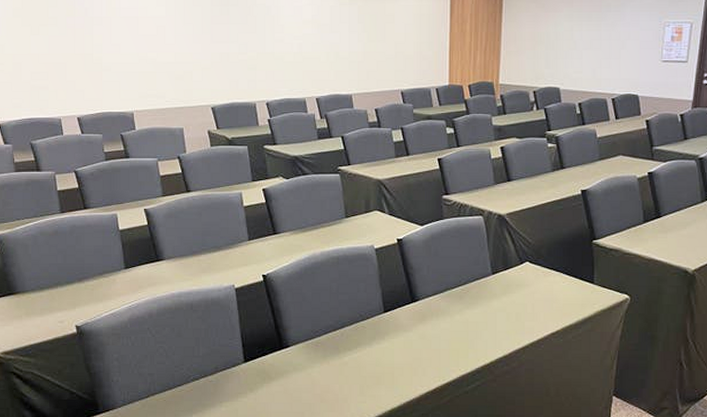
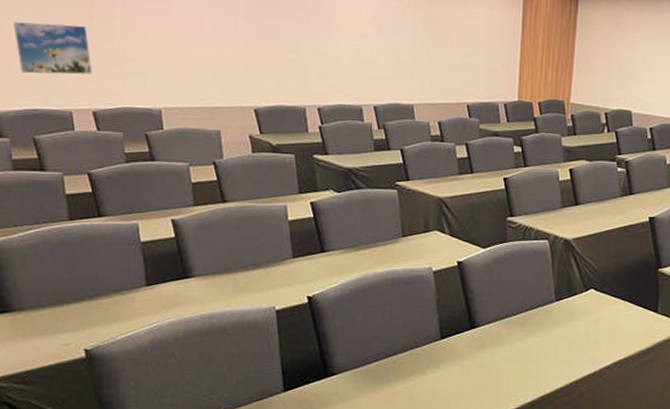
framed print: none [13,44,77,88] -> present [13,22,93,75]

